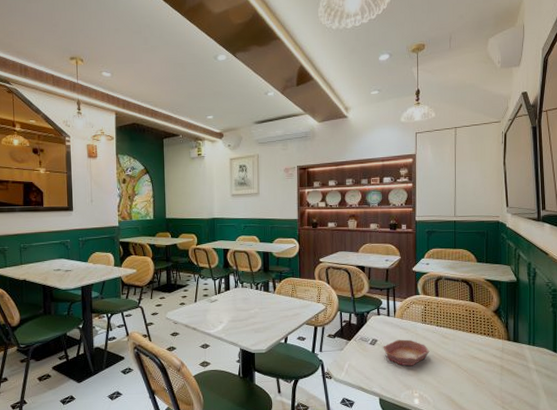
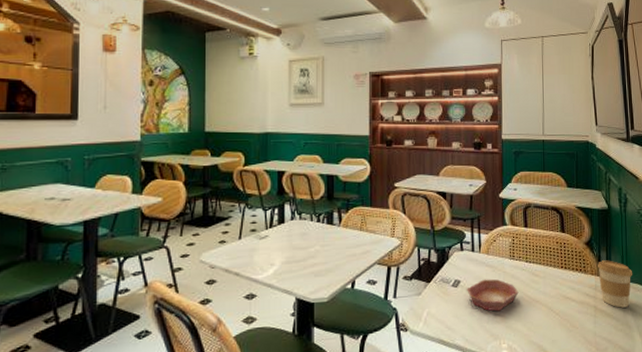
coffee cup: none [505,326,540,368] -> present [598,260,633,308]

